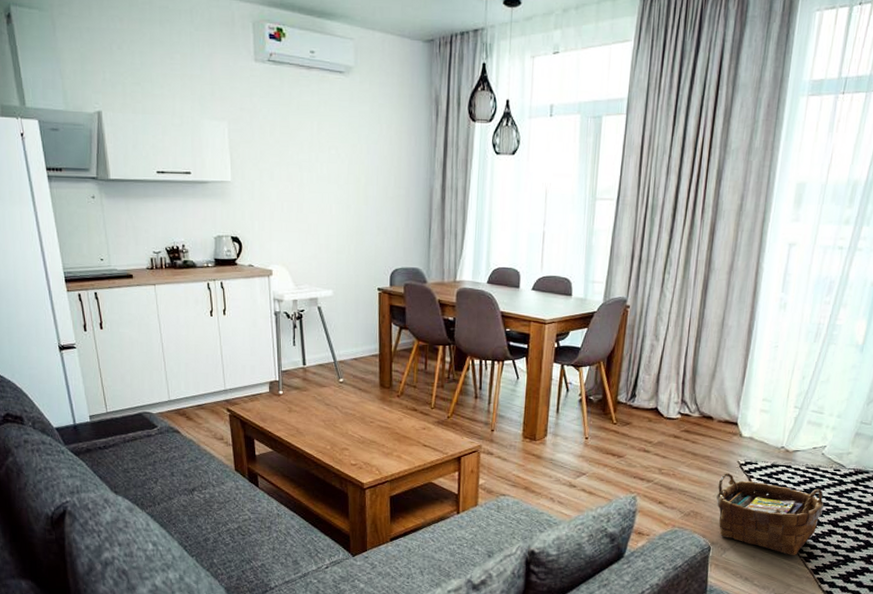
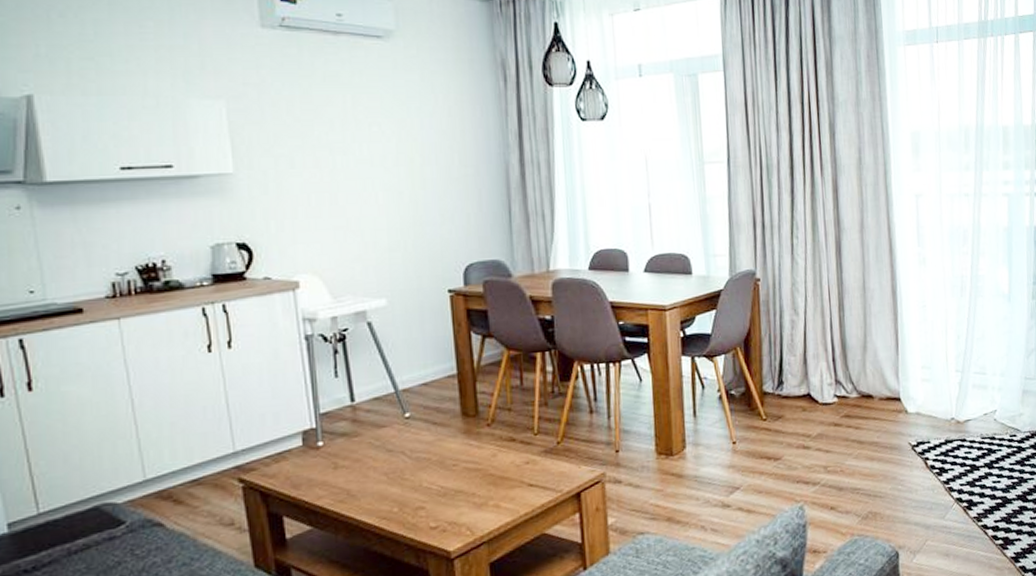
woven basket: present [716,473,824,556] -> none [892,458,1009,546]

